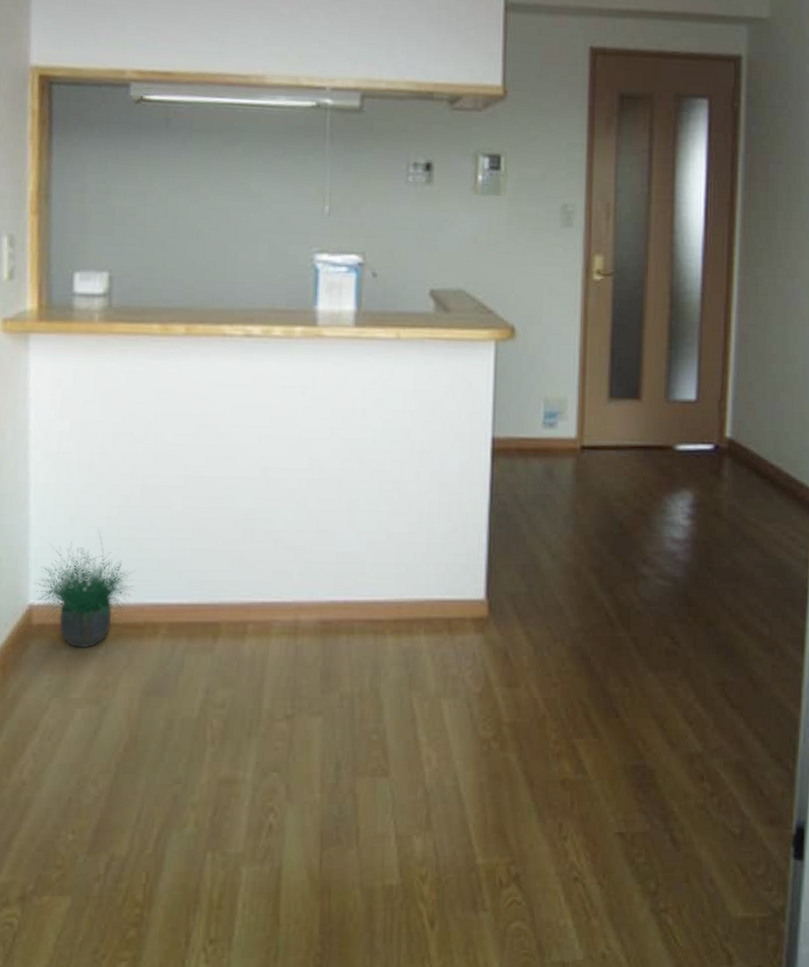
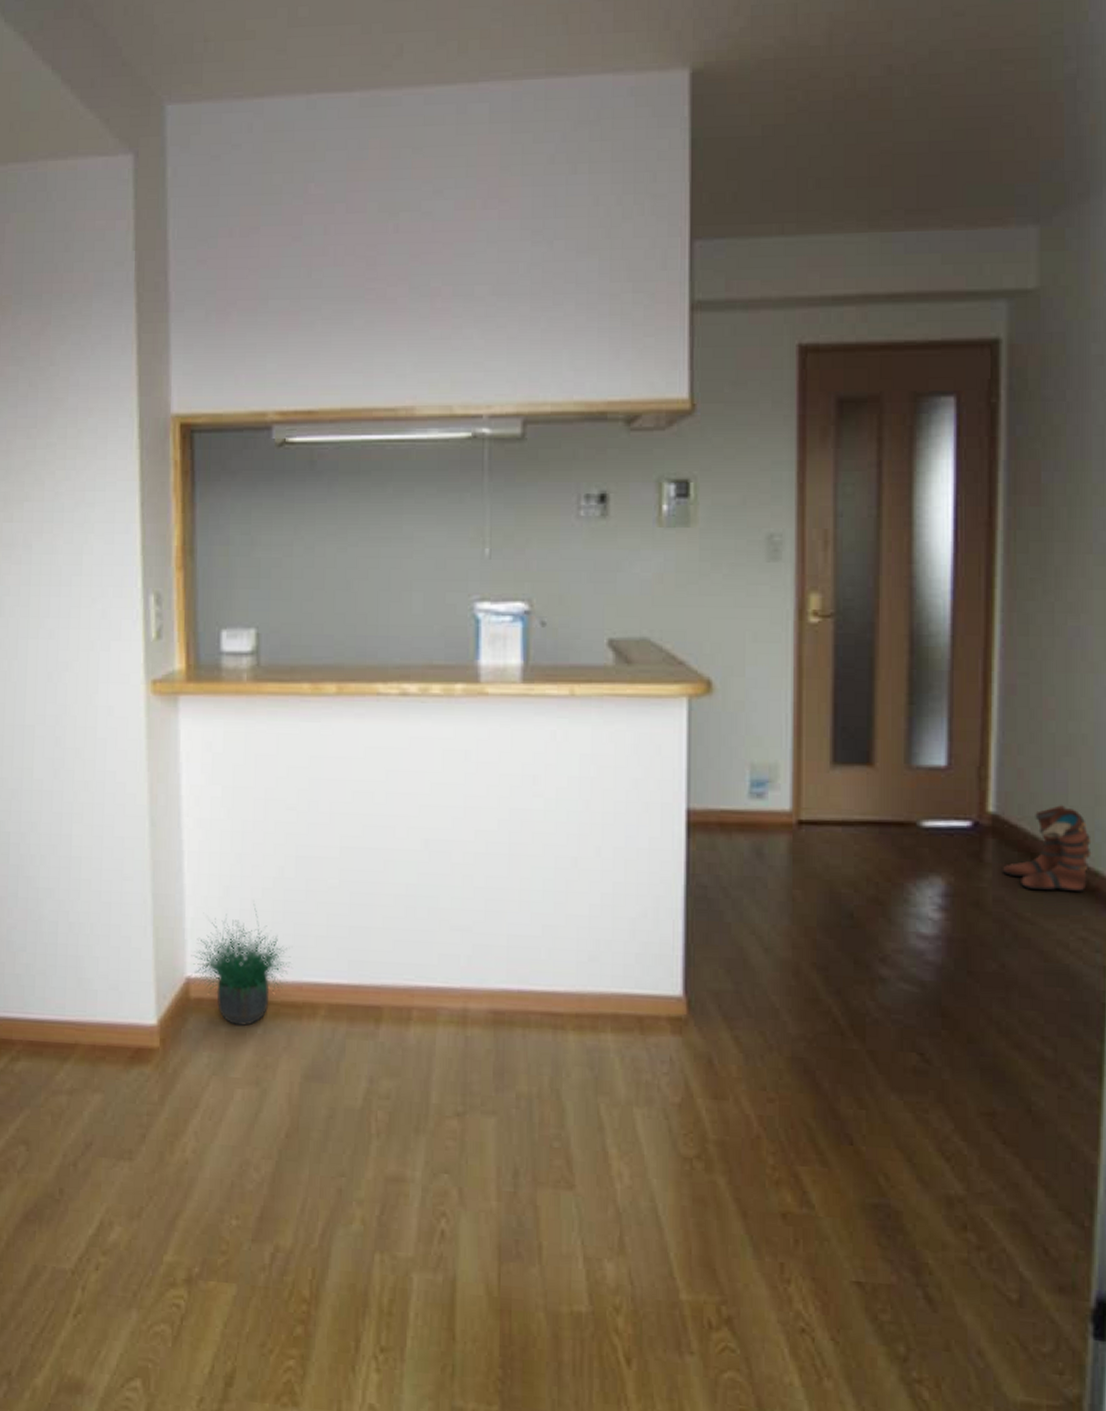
boots: none [735,431,800,501] -> present [1002,805,1092,892]

